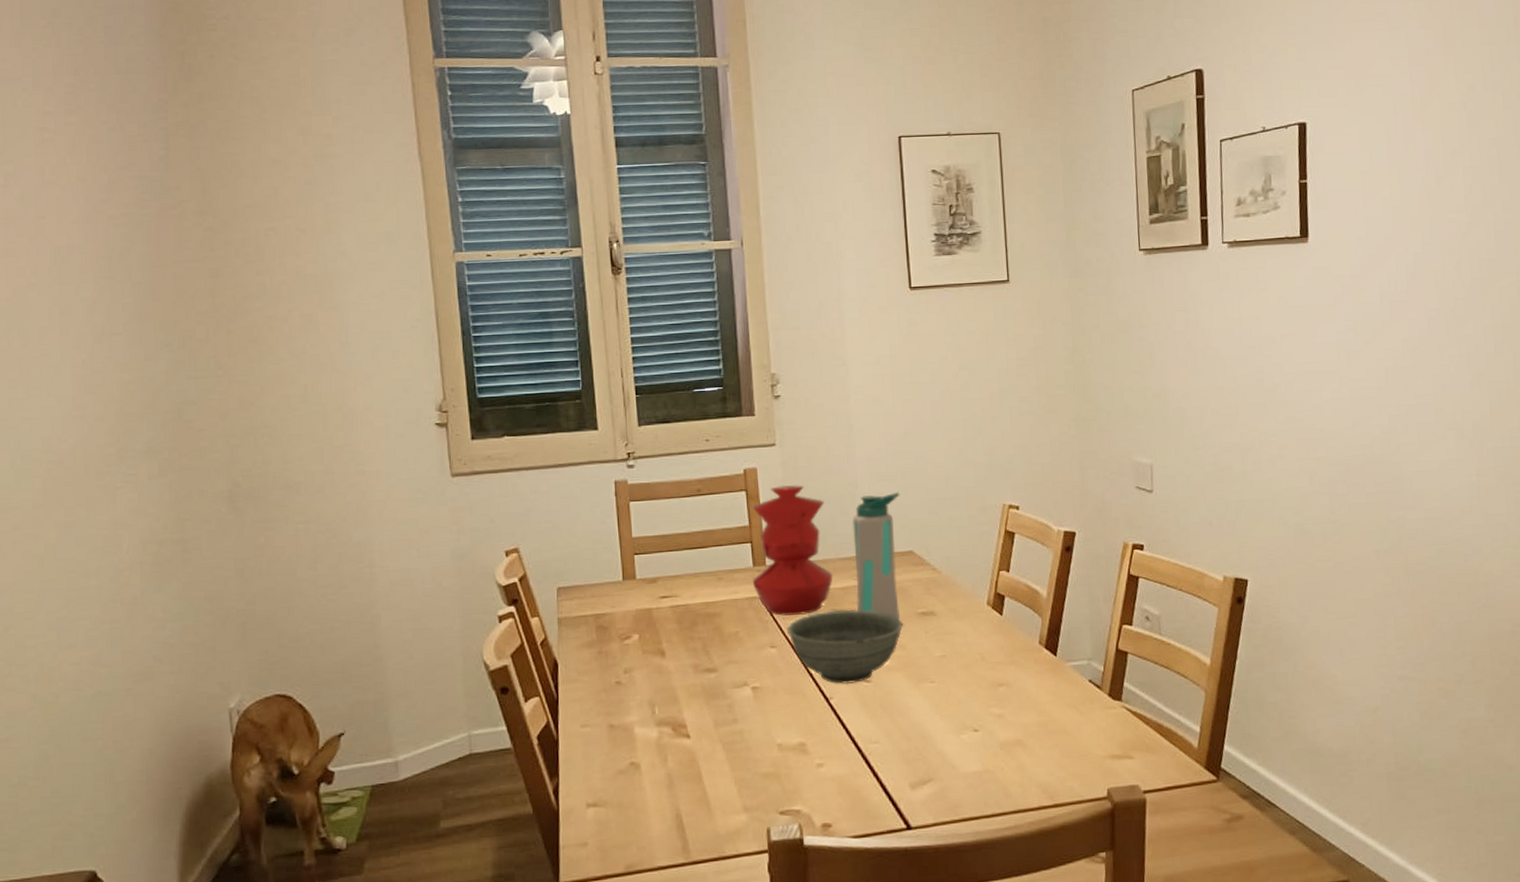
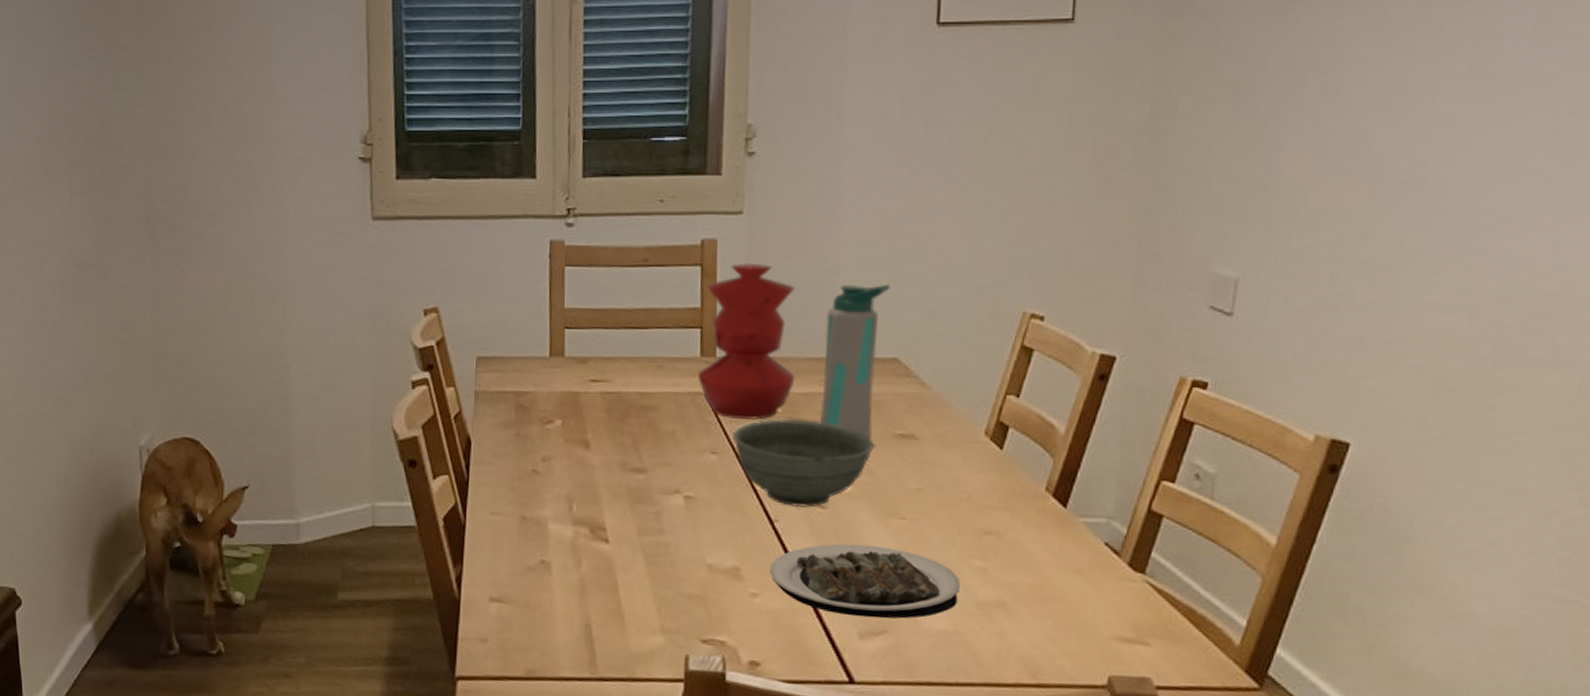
plate: none [831,708,986,771] -> present [770,544,961,619]

